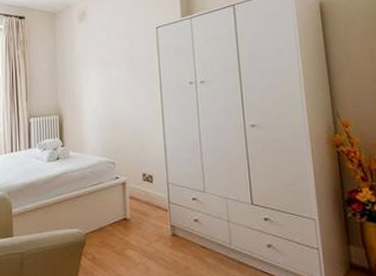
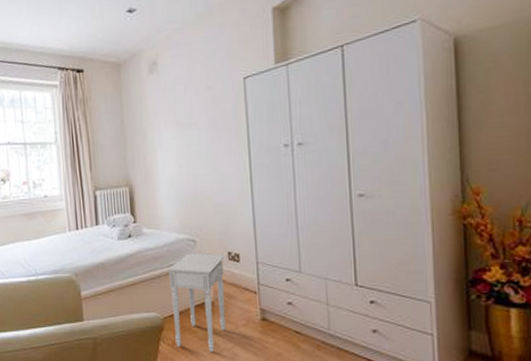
nightstand: none [91,174,141,267] -> present [168,253,226,353]

